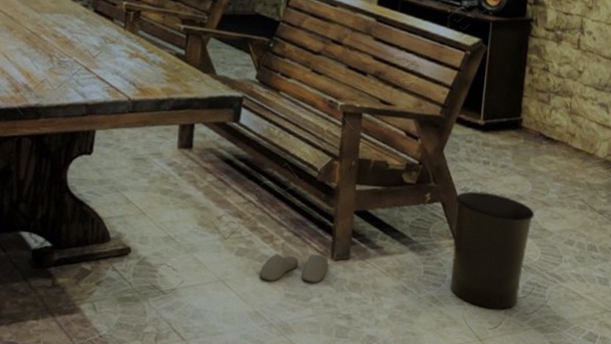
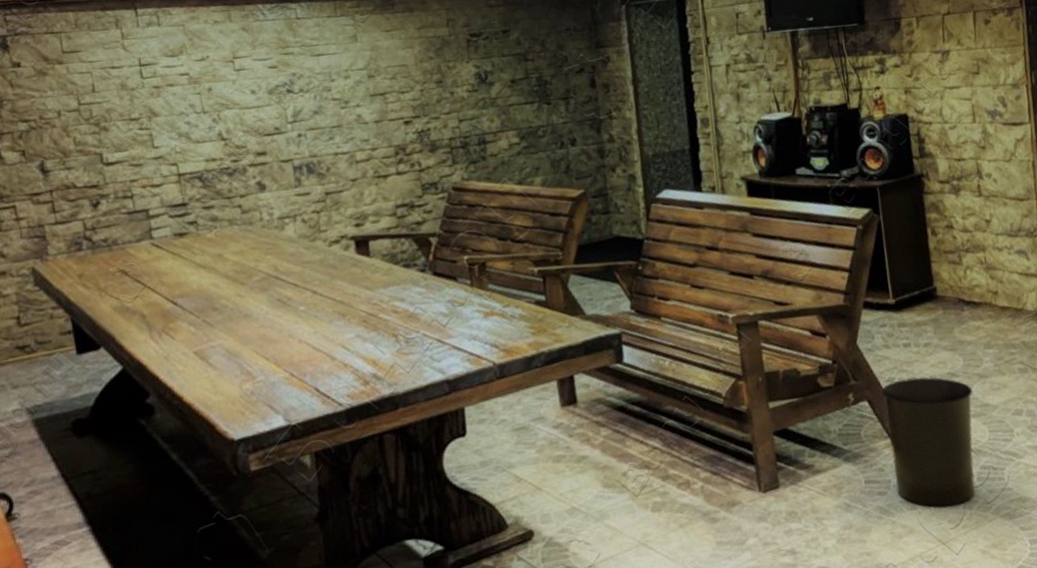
slippers: present [258,254,328,283] -> none [682,489,758,533]

